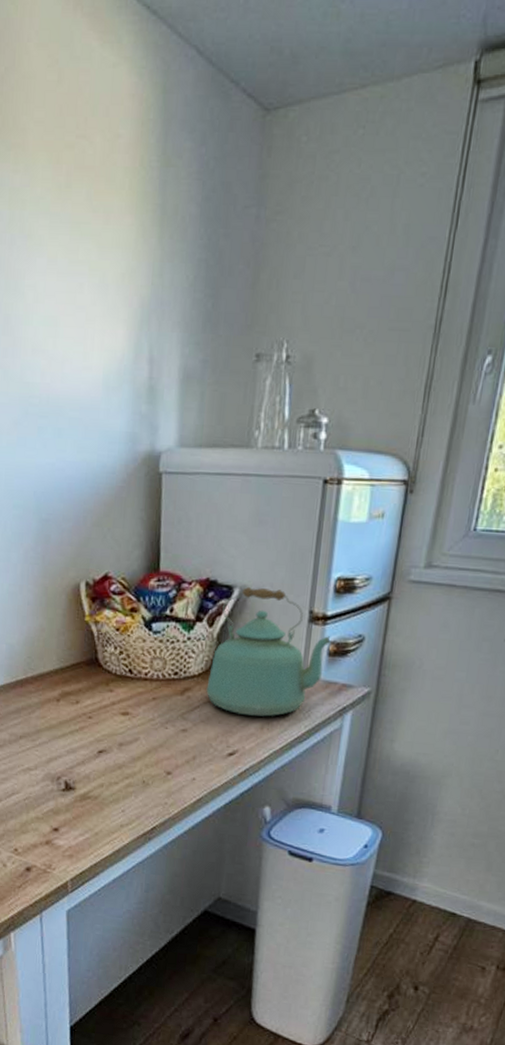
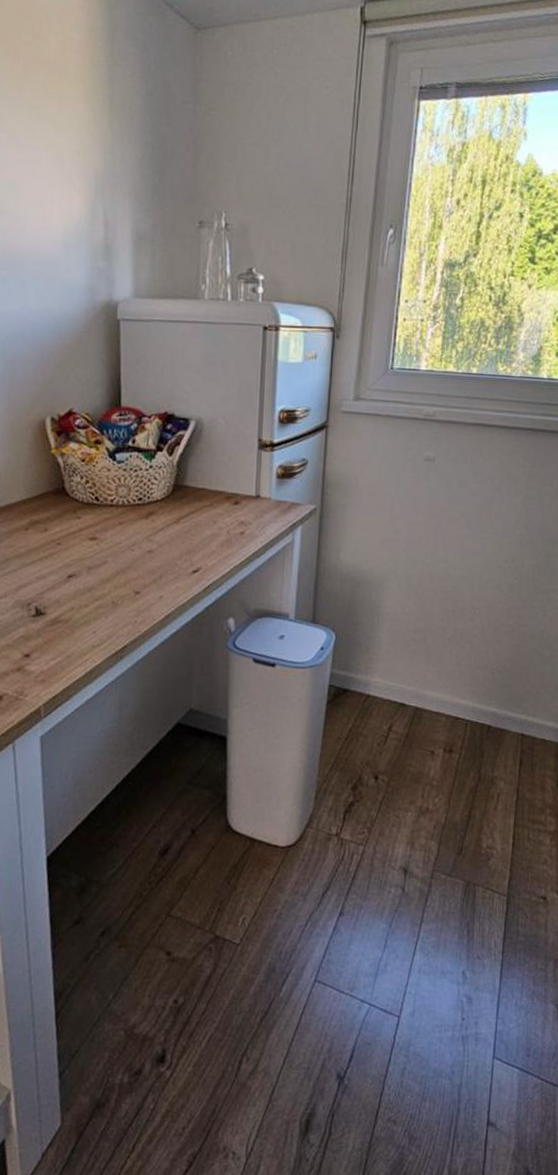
kettle: present [206,586,332,717] -> none [169,418,280,536]

